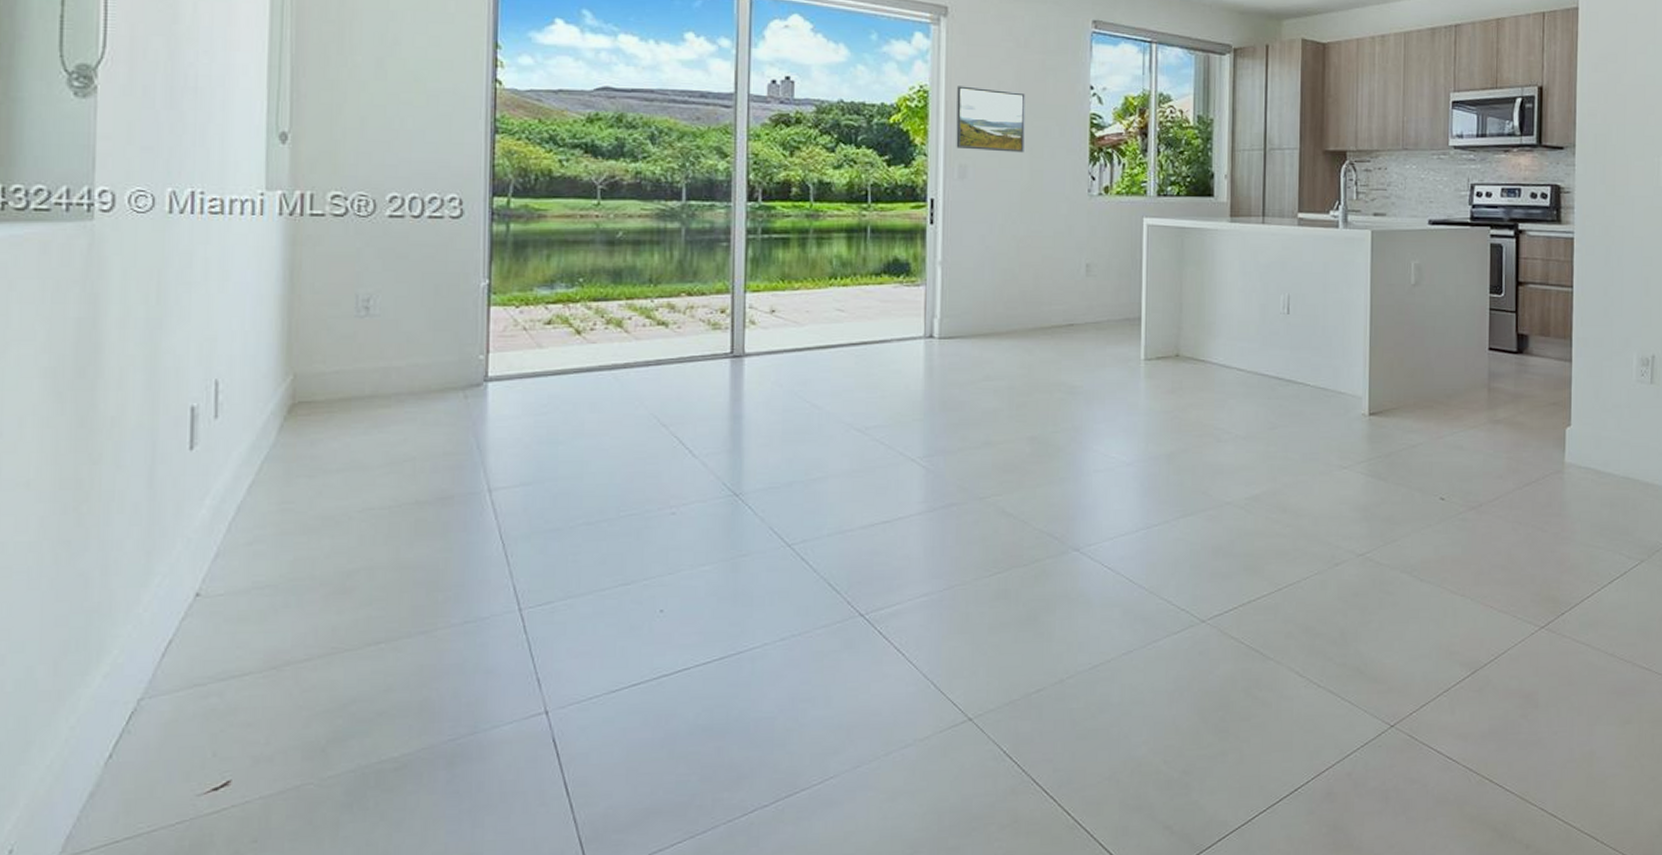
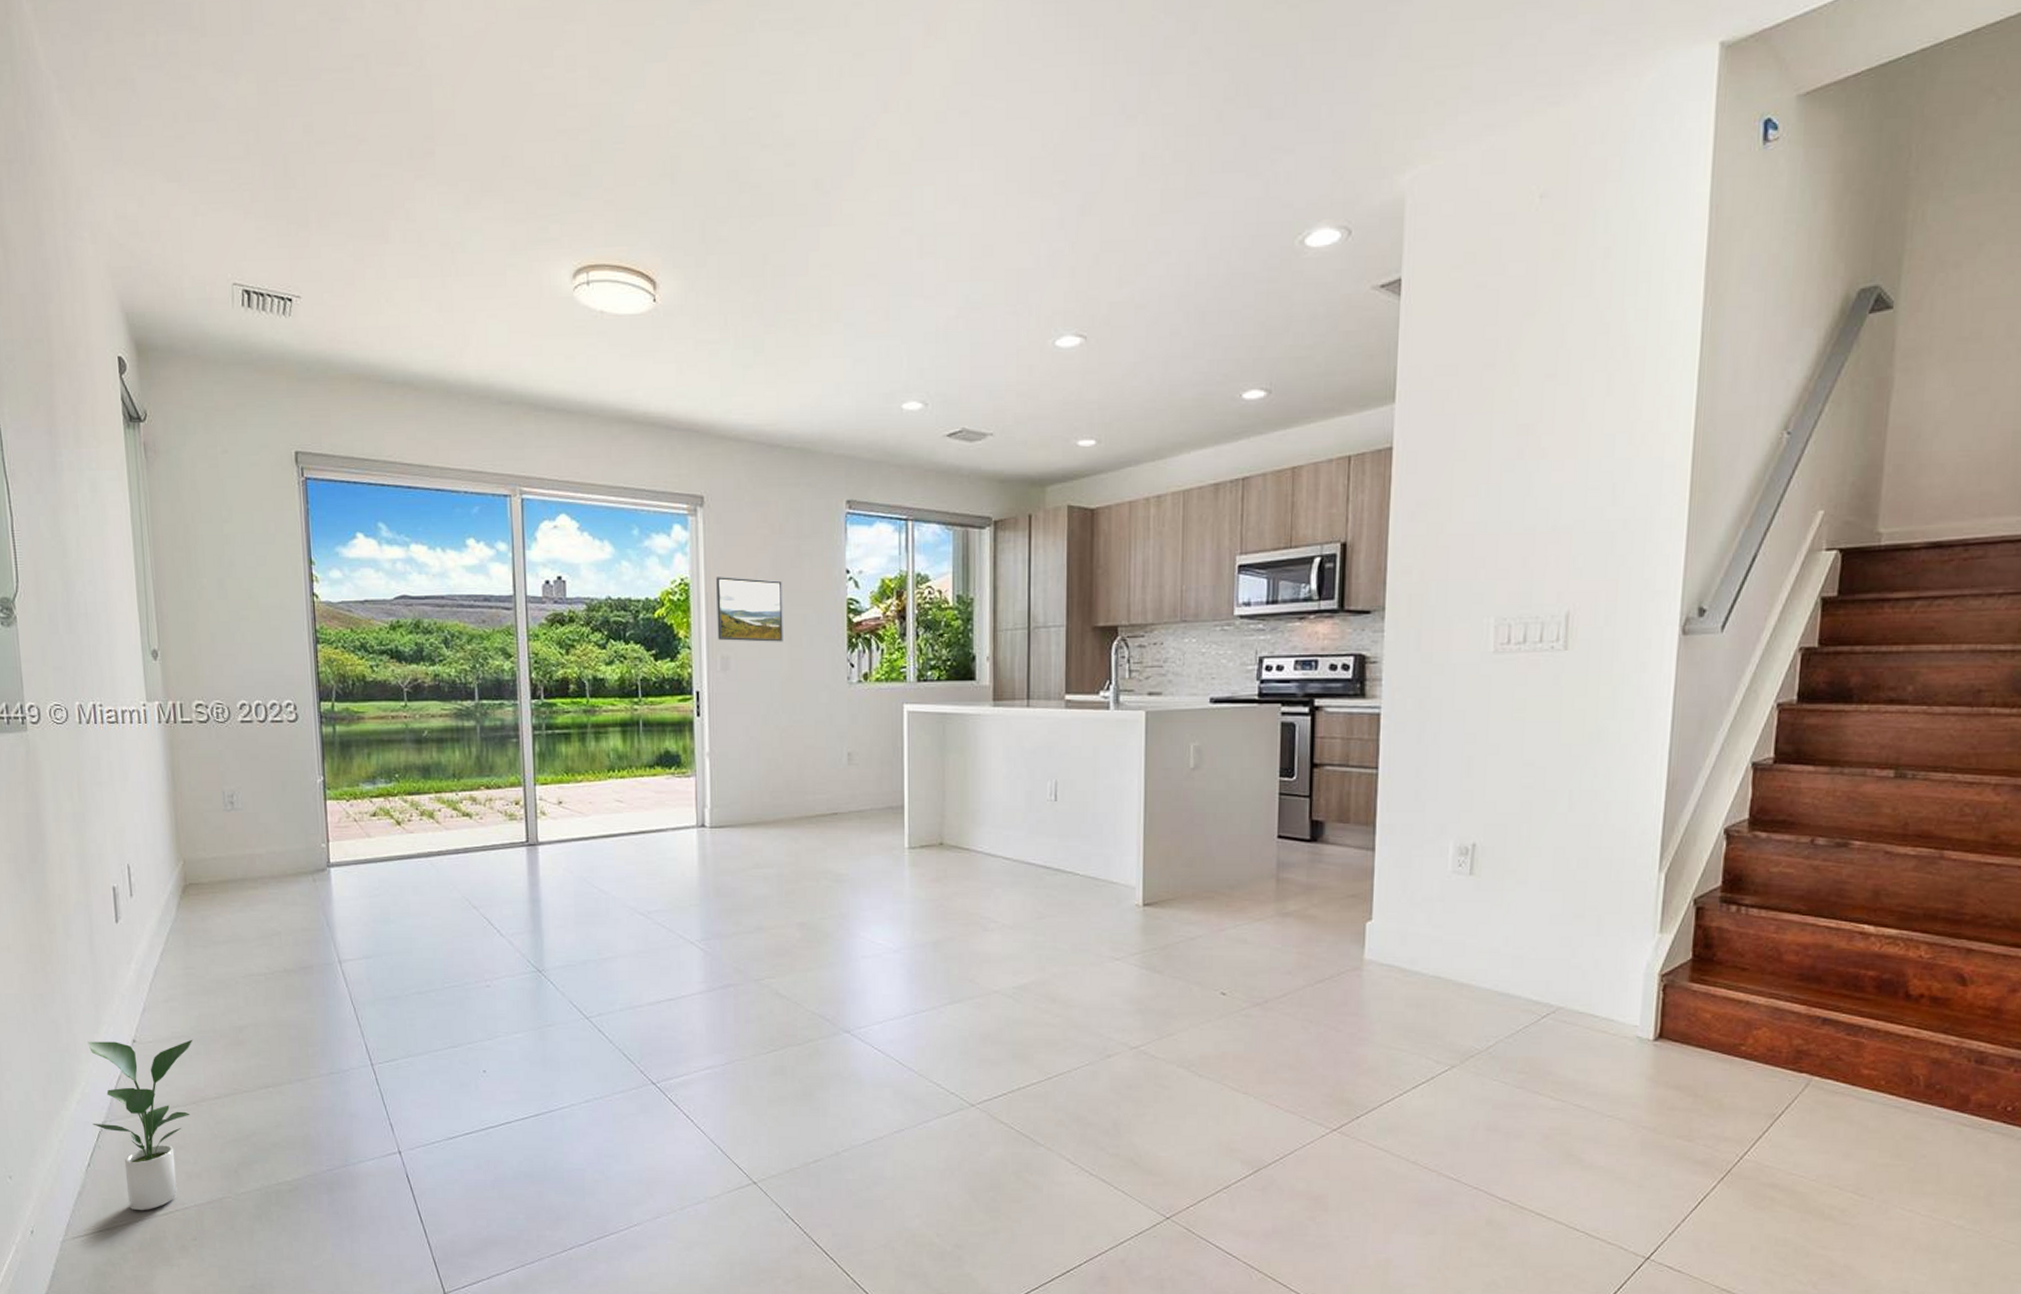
potted plant: none [123,589,282,811] -> present [88,1039,193,1211]

